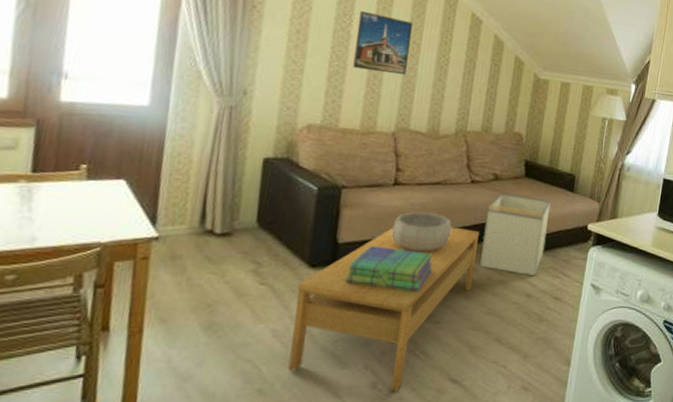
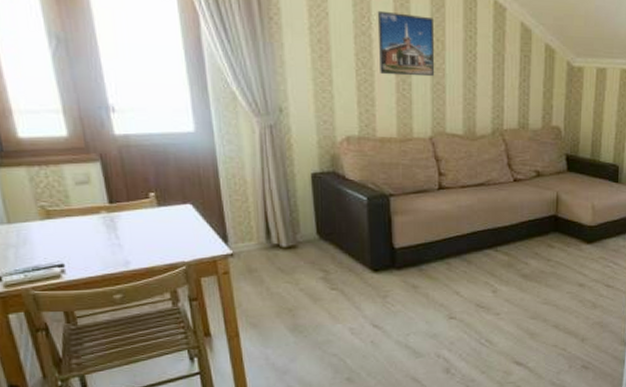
coffee table: present [288,227,480,391] -> none [365,225,528,374]
stack of books: present [344,246,433,292] -> none [406,248,486,288]
decorative bowl: present [391,212,452,253] -> none [443,213,500,252]
storage bin: present [480,192,551,276] -> none [531,188,596,266]

